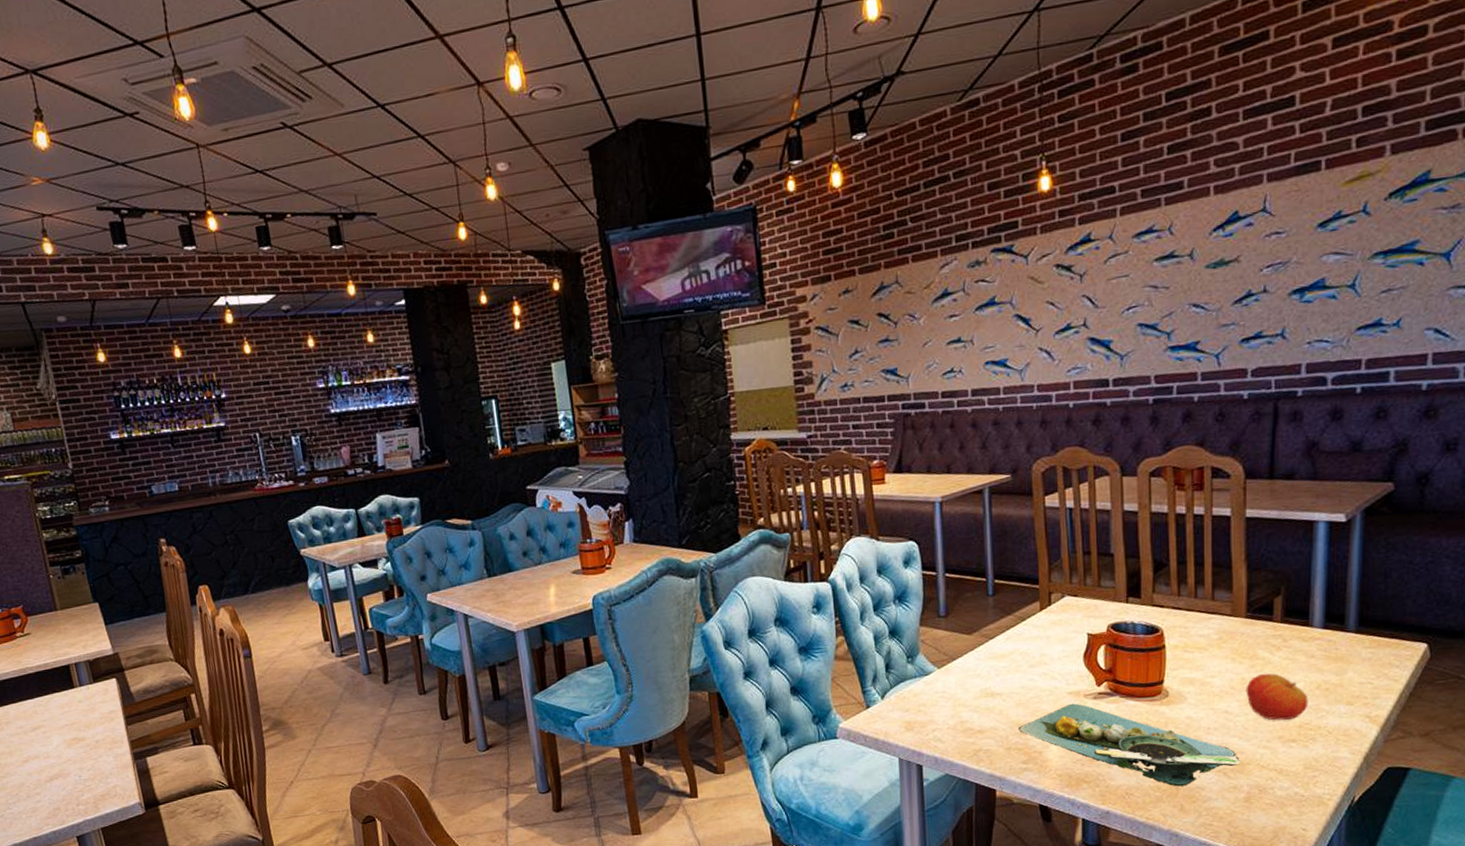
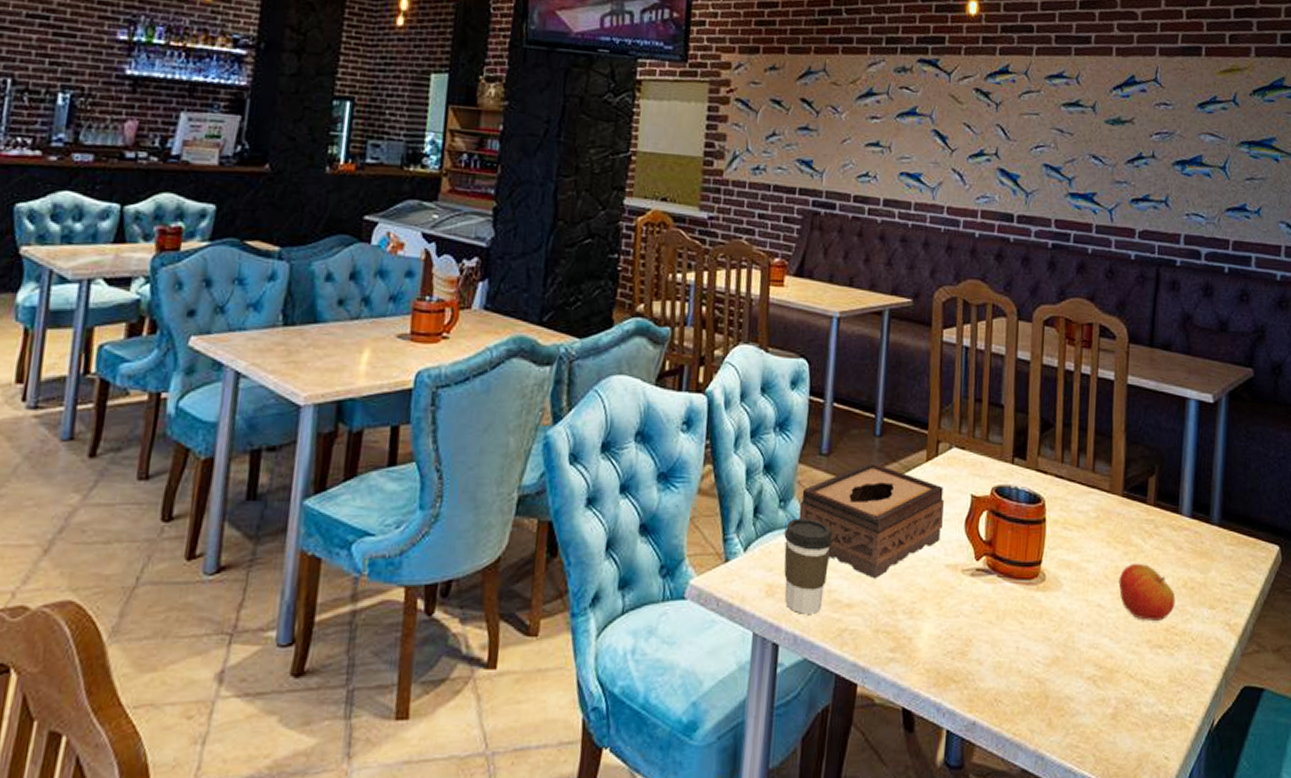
coffee cup: none [915,668,959,742] -> present [784,518,832,614]
tissue box: none [925,617,1062,710] -> present [798,462,944,579]
platter: present [1018,703,1241,787] -> none [890,579,1111,695]

